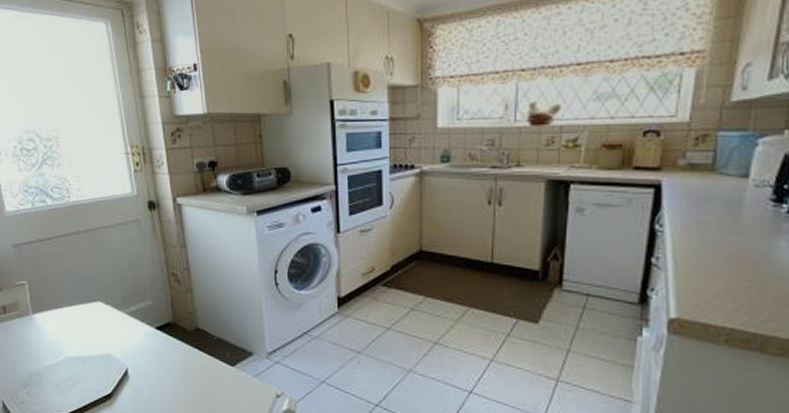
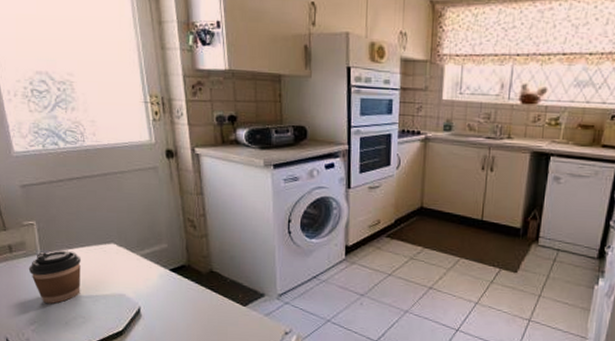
coffee cup: none [21,309,70,365] -> present [28,250,81,304]

